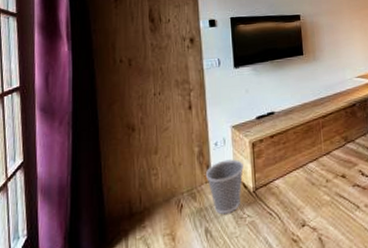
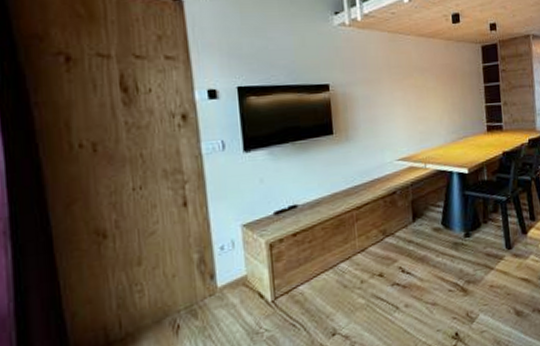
wastebasket: present [205,159,244,215] -> none [208,264,259,332]

